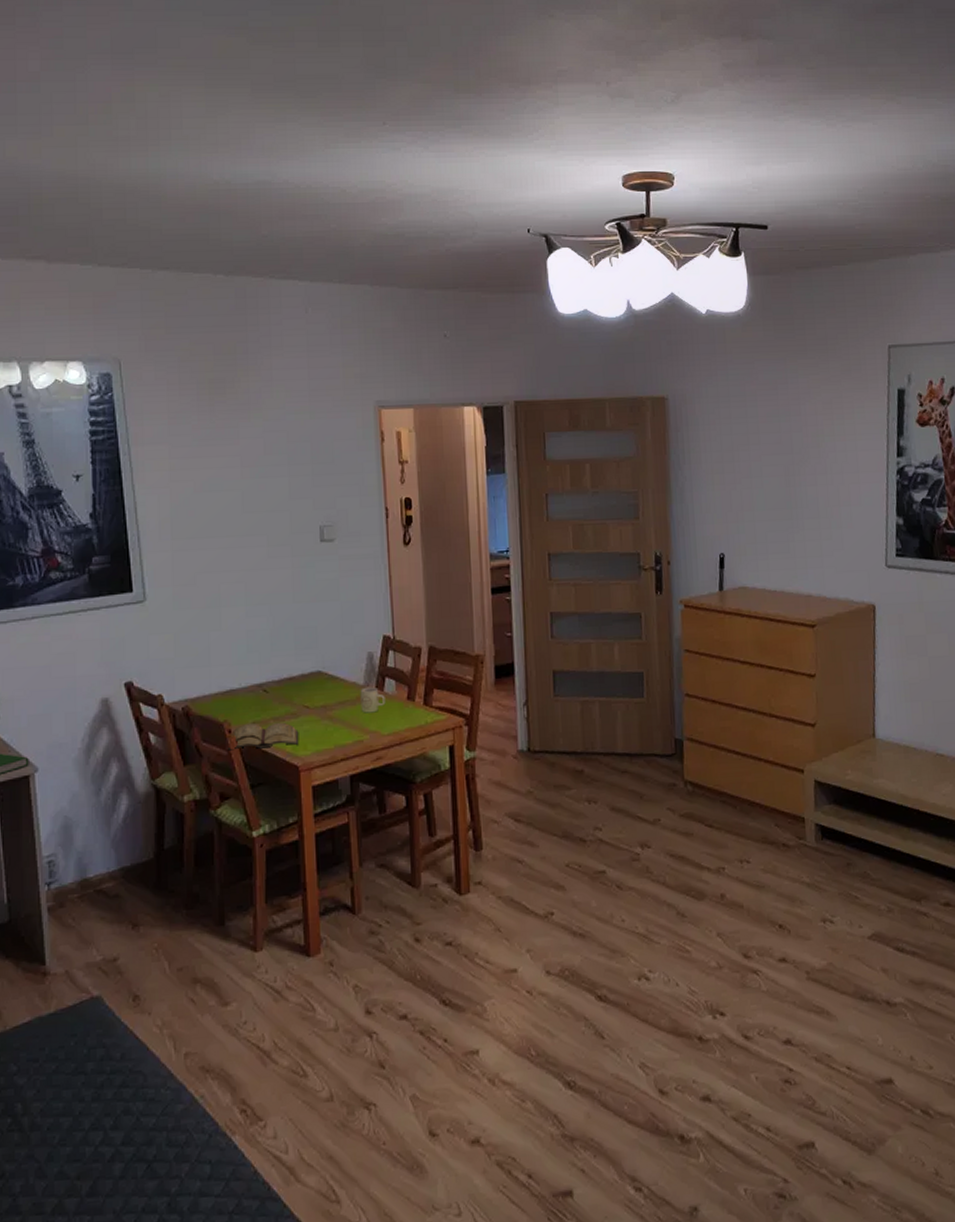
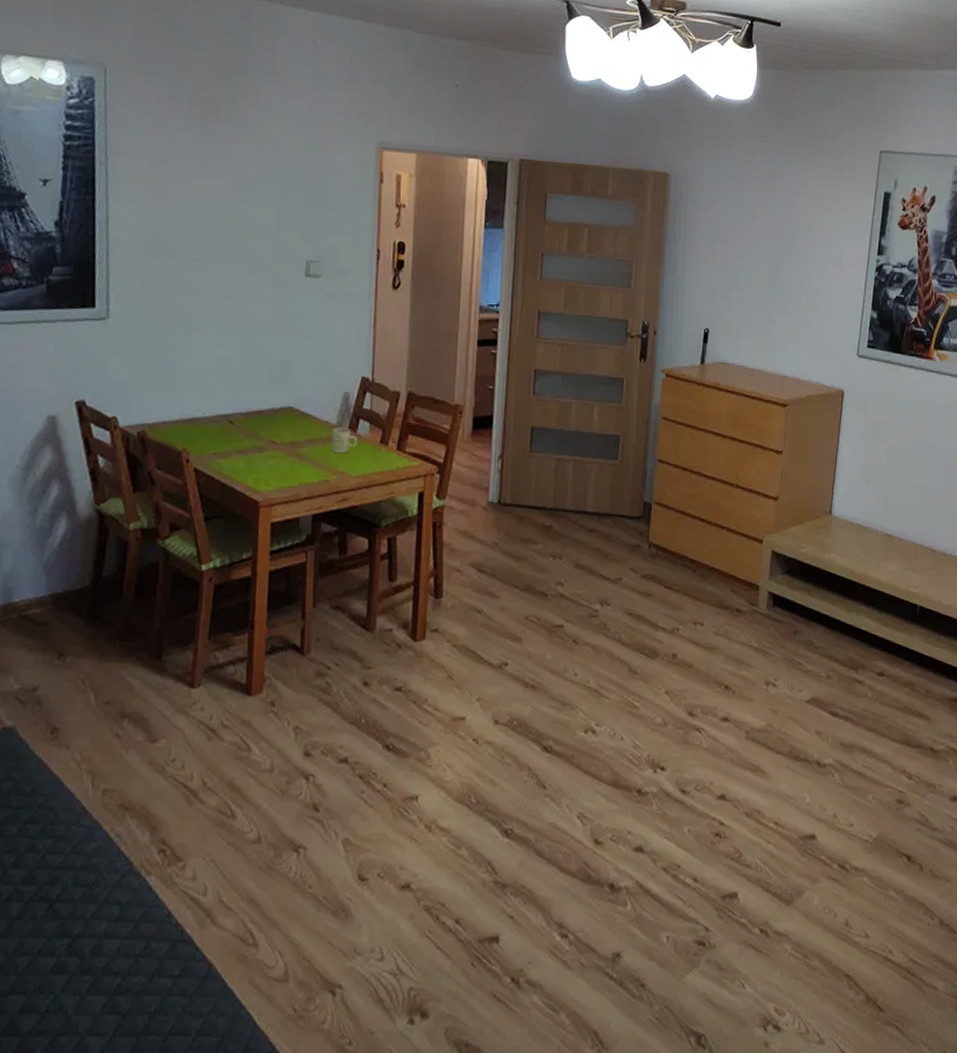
diary: present [227,722,299,751] -> none [183,453,263,481]

